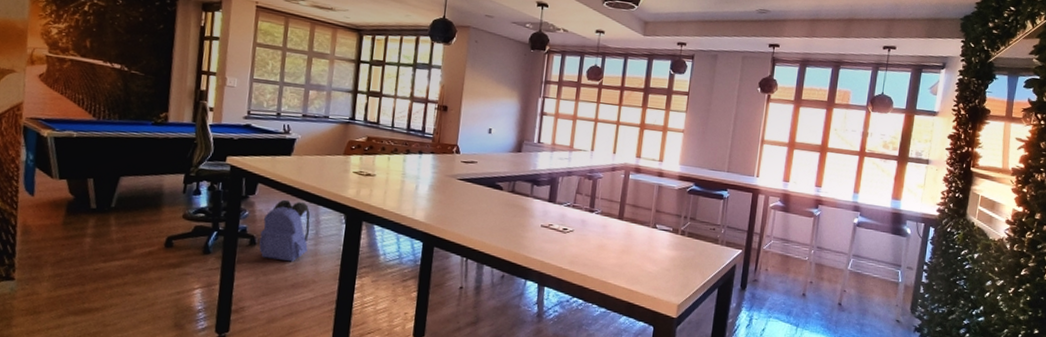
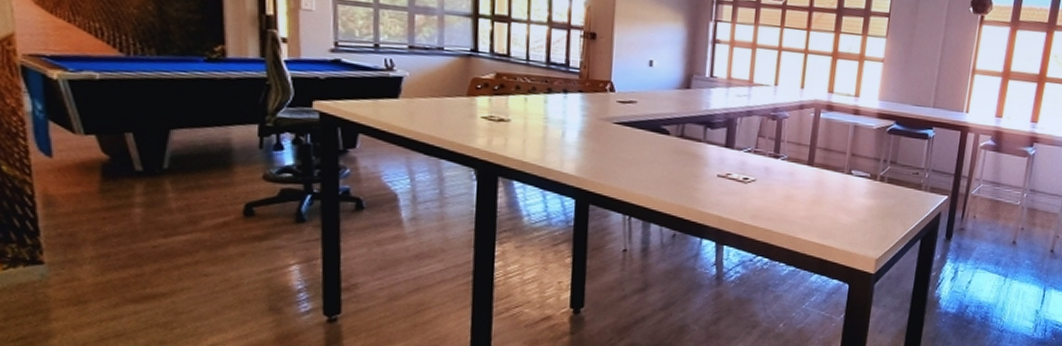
backpack: present [259,199,310,262] -> none [367,153,432,229]

